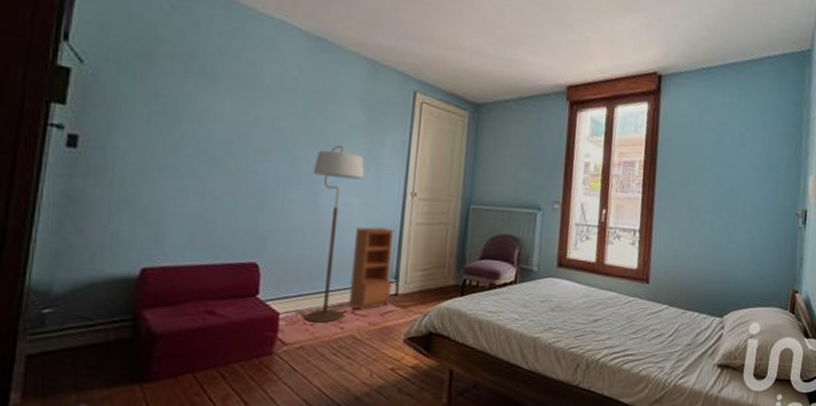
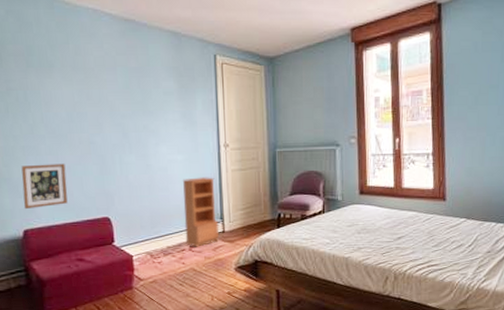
picture frame: none [147,188,212,243] -> present [21,163,68,210]
floor lamp: present [305,145,365,324] -> none [140,111,184,262]

